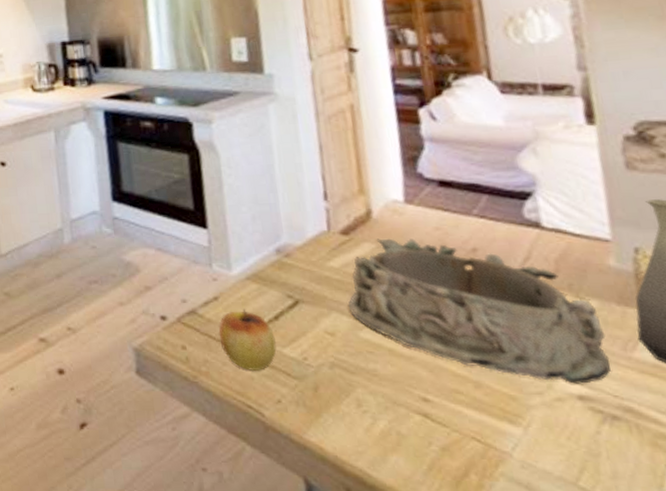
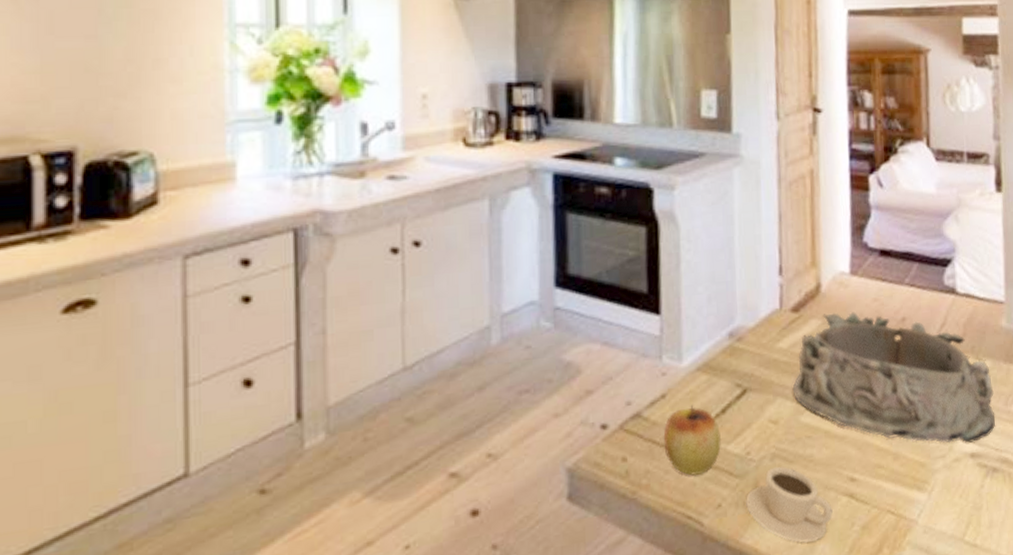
cup: none [306,375,405,453] -> present [746,466,833,543]

